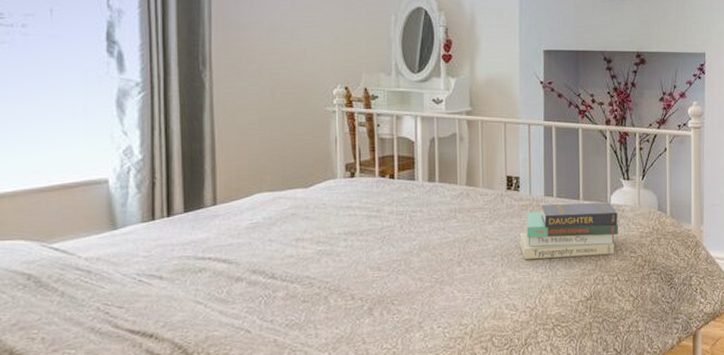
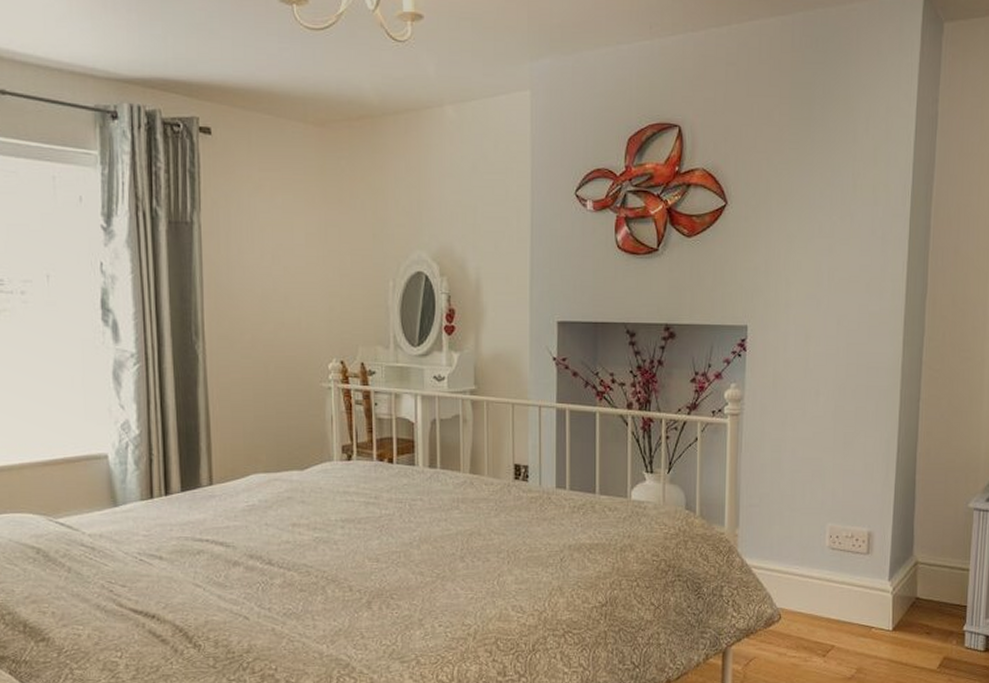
books: present [519,202,619,259] -> none [527,497,640,557]

